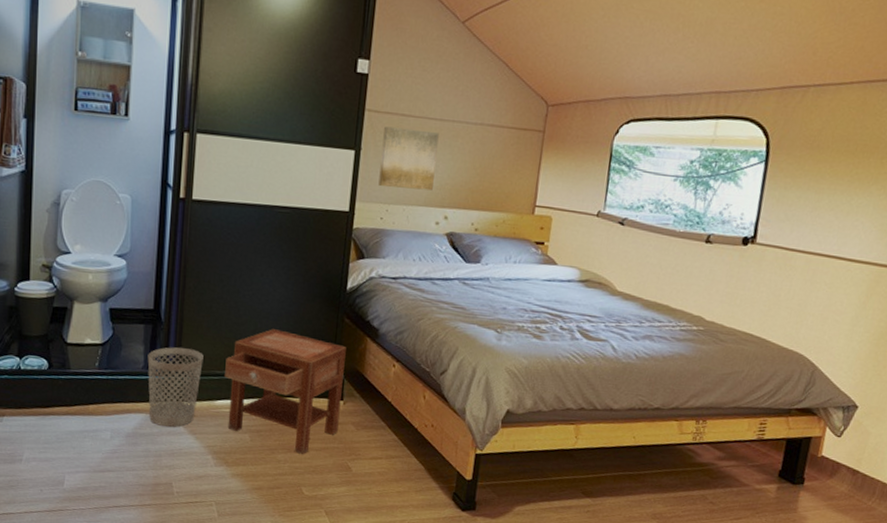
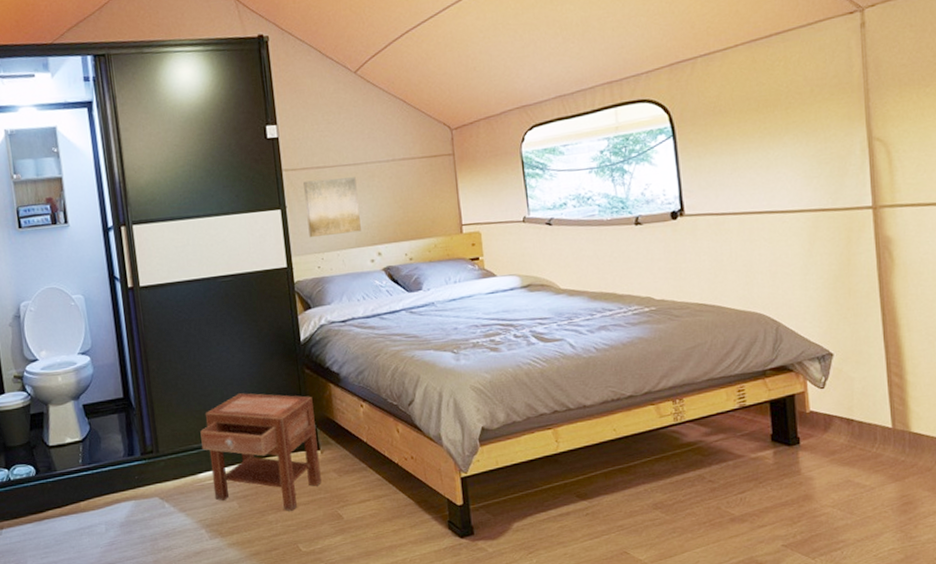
wastebasket: present [147,347,204,427] -> none [126,428,181,510]

